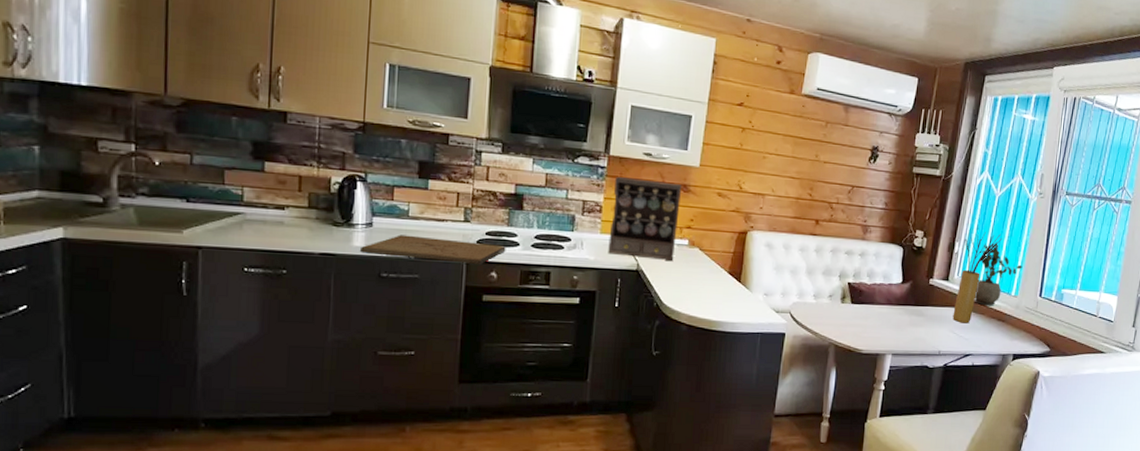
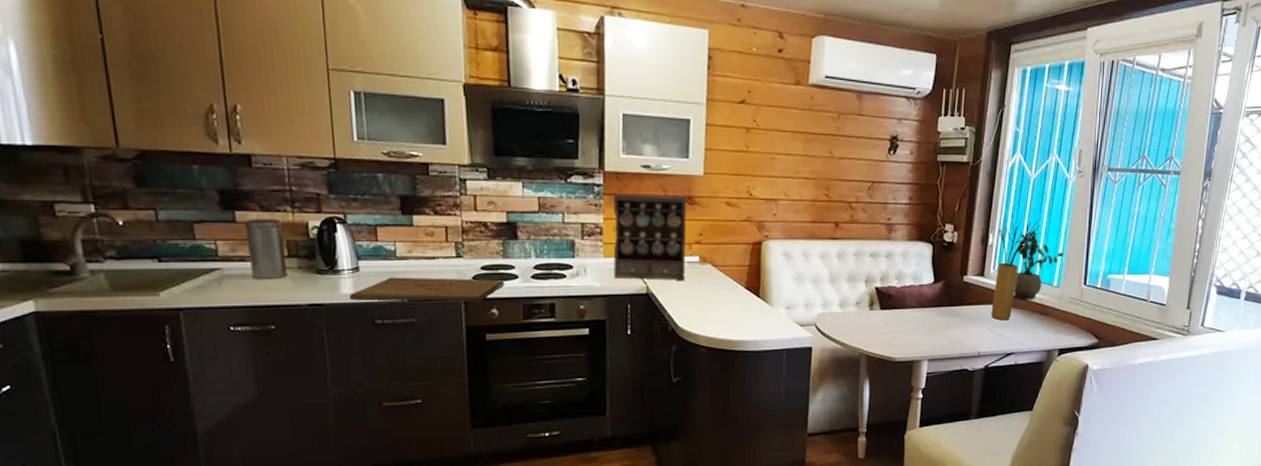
canister: none [271,170,307,228] -> present [245,218,288,280]

